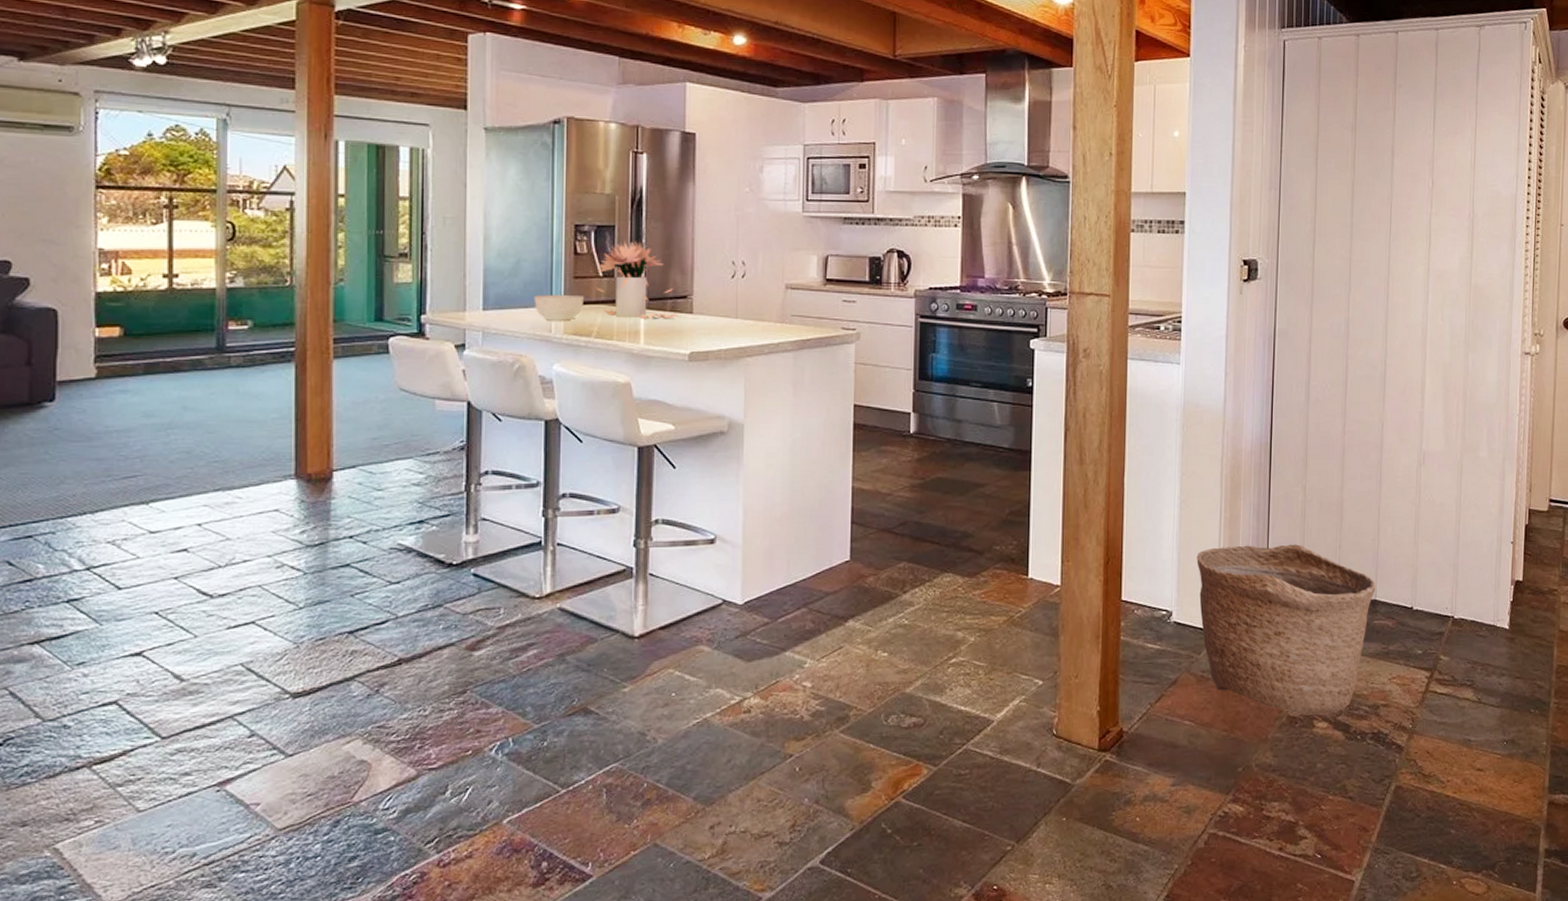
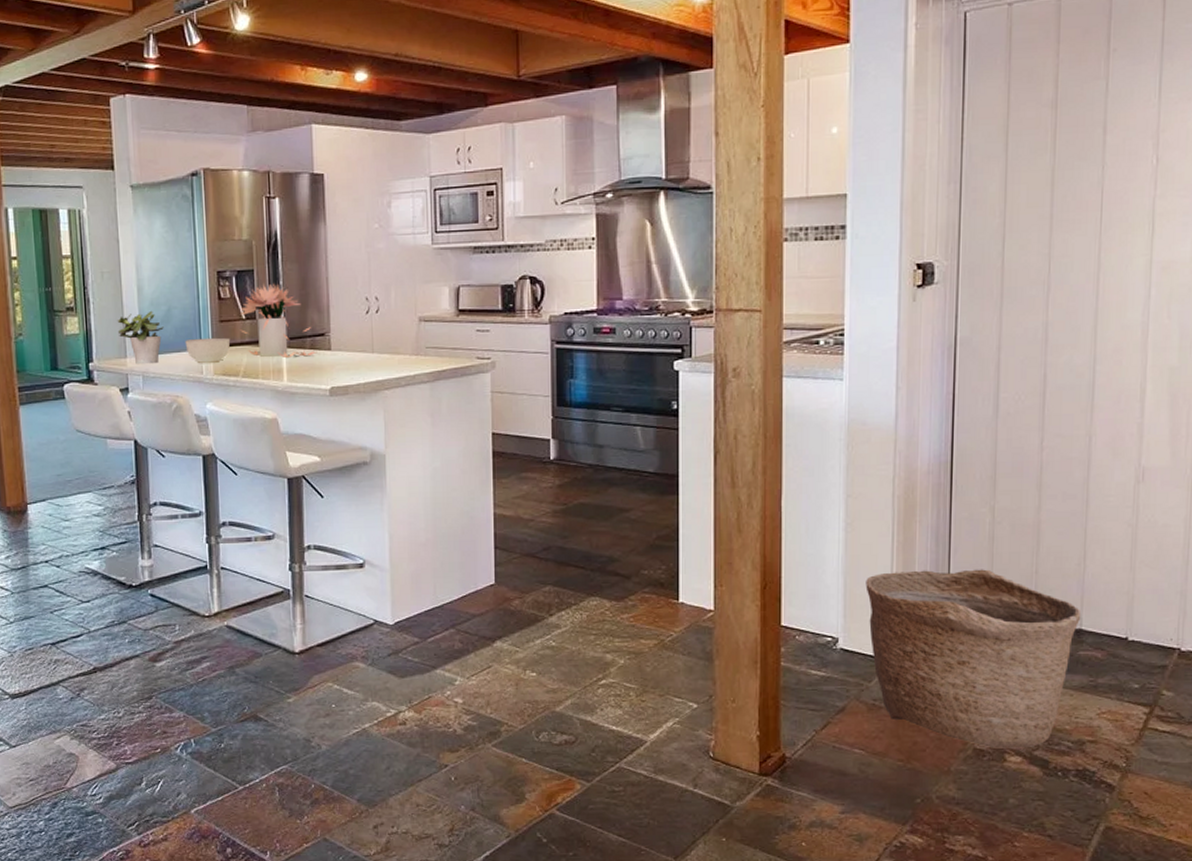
potted plant: none [457,262,511,320] -> present [117,310,164,365]

